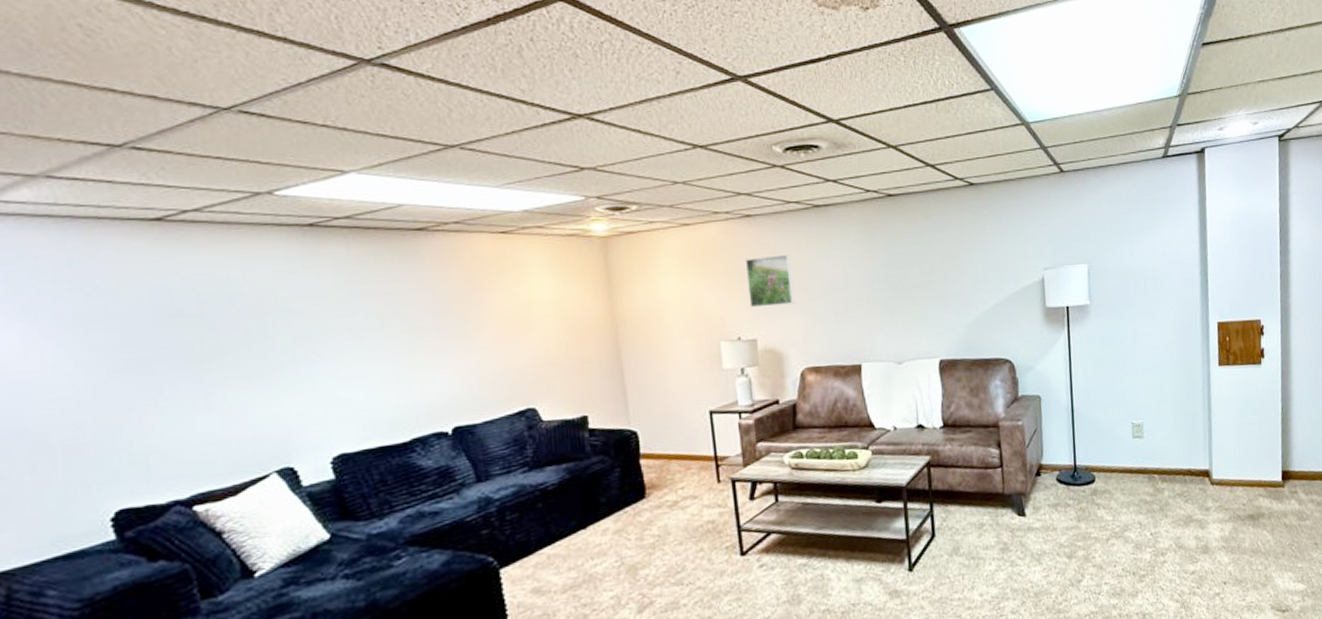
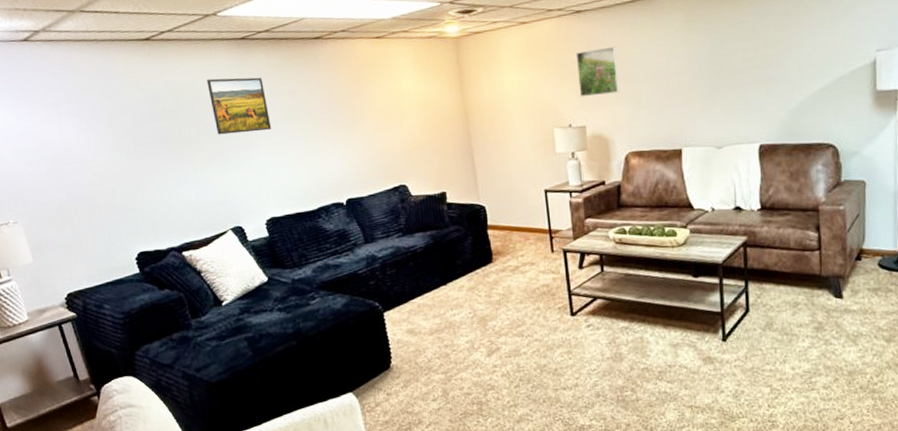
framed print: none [251,273,348,347] -> present [207,77,272,135]

